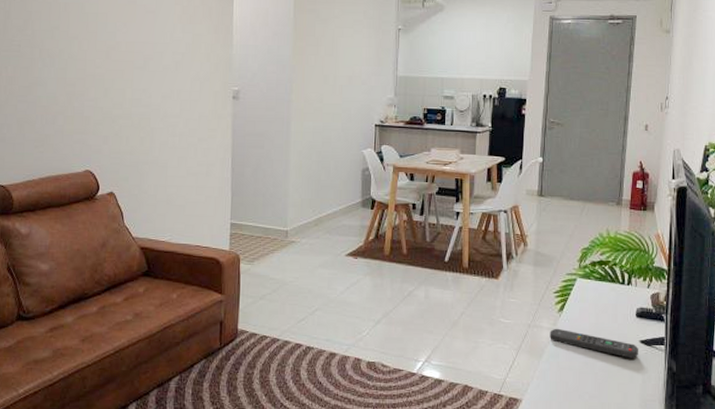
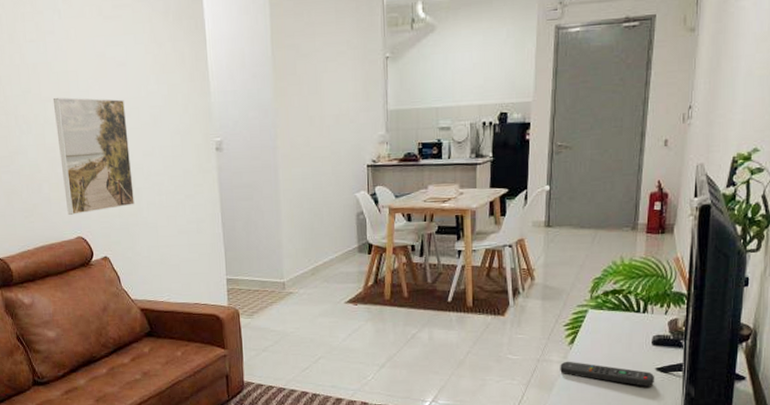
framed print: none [78,35,150,148] -> present [52,97,135,215]

